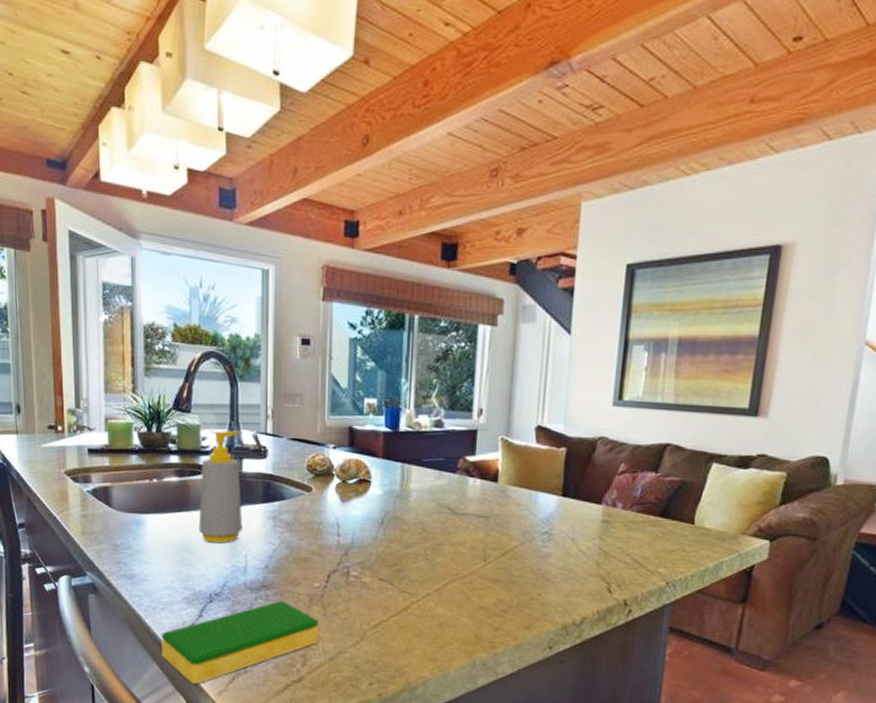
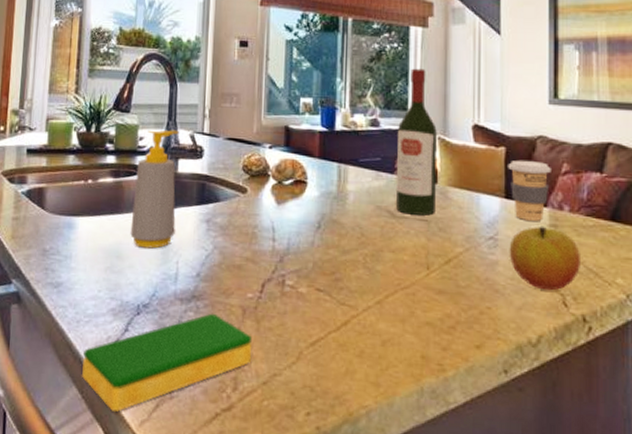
wine bottle: none [457,369,500,512] -> present [396,68,437,216]
apple: none [561,521,628,579] -> present [509,226,580,291]
coffee cup: none [567,460,609,517] -> present [508,160,551,221]

